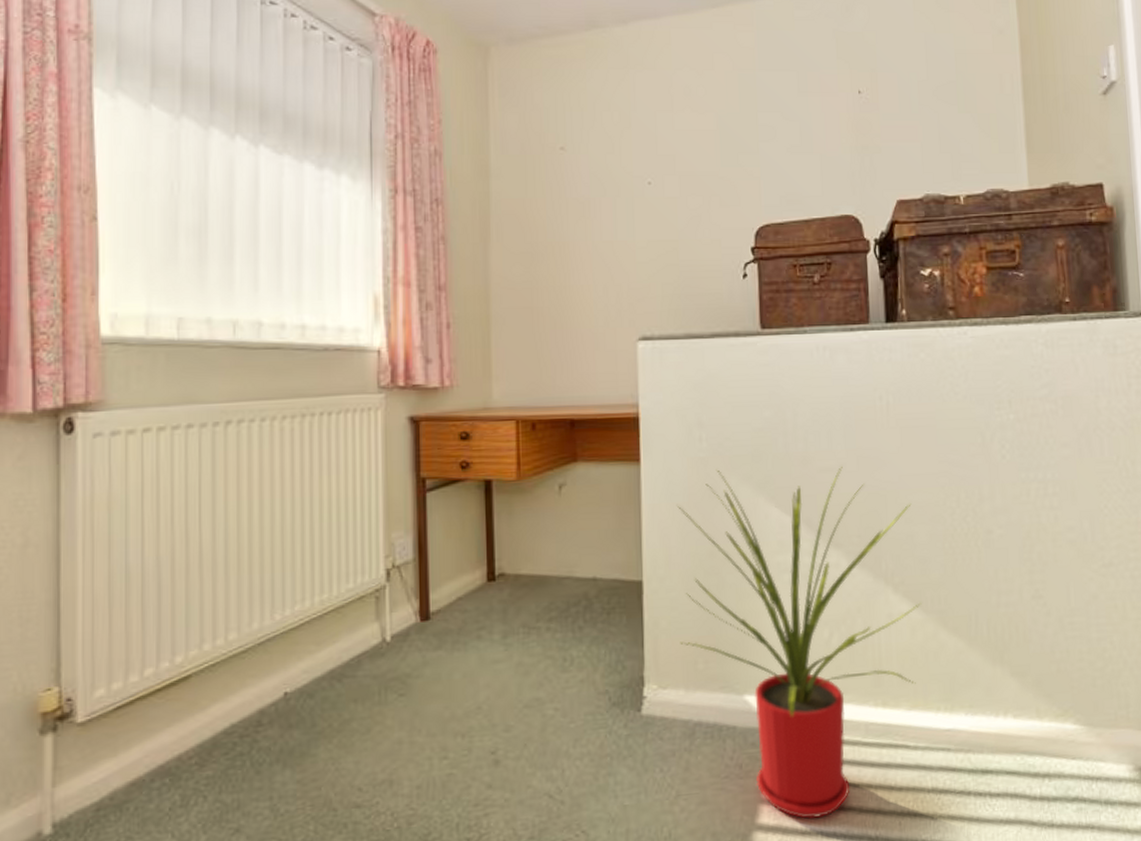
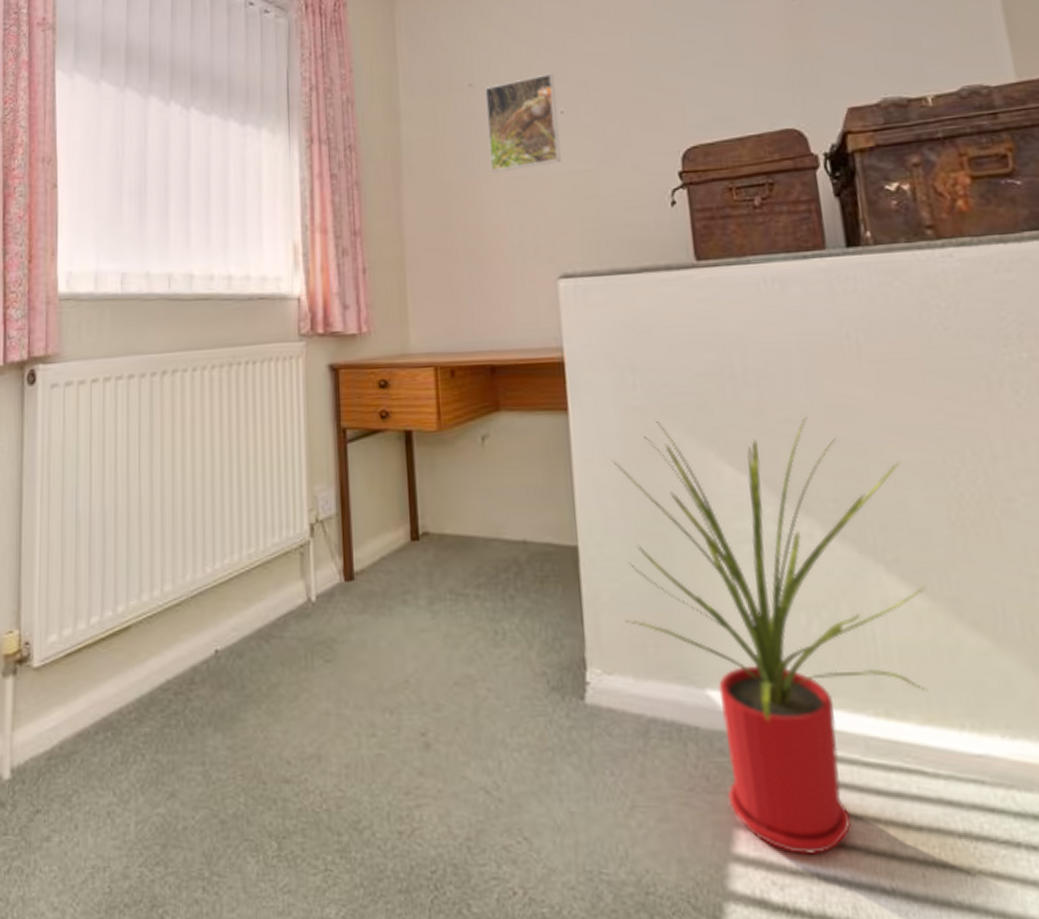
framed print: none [575,144,646,237] -> present [484,73,561,173]

